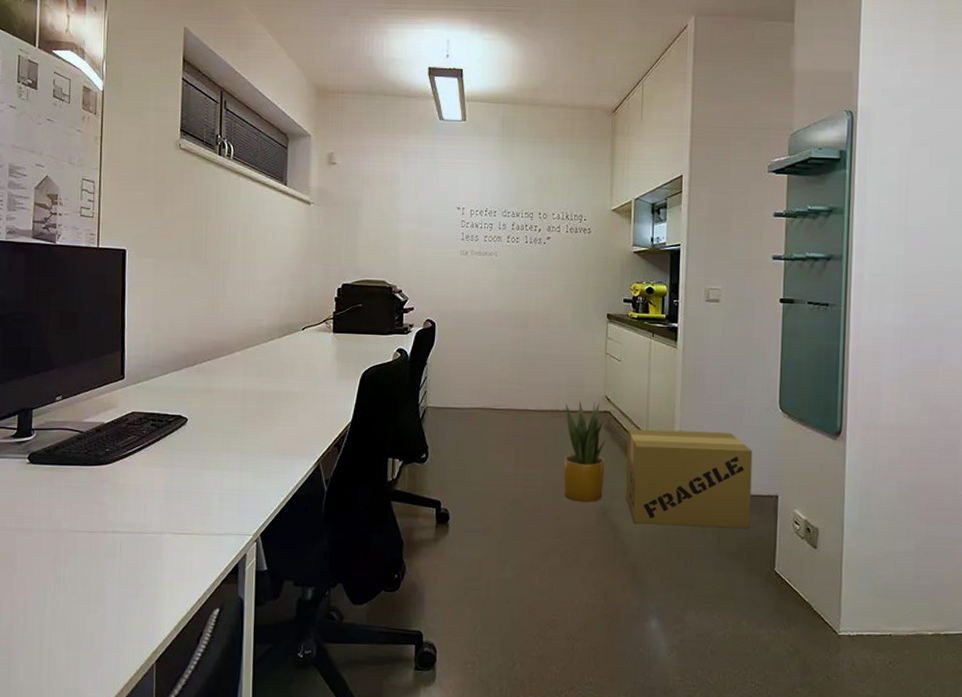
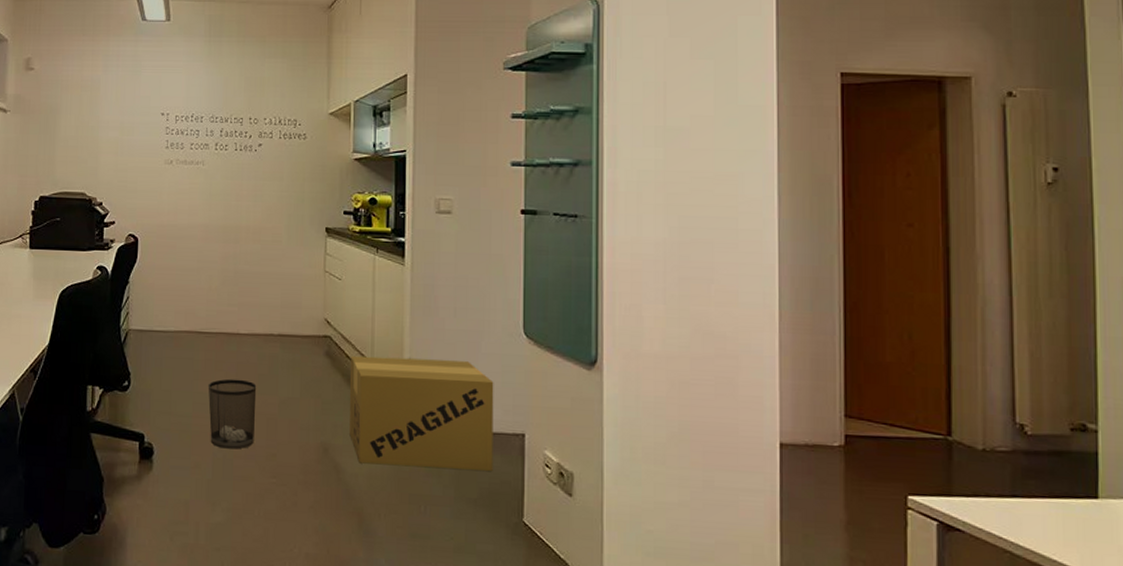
waste bin: none [499,450,544,514] -> present [207,378,257,450]
planter: present [563,401,610,502] -> none [279,324,331,438]

